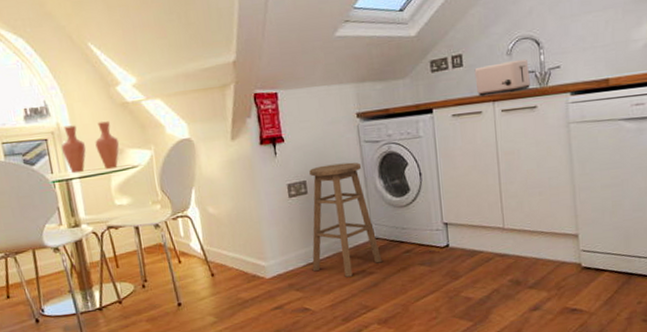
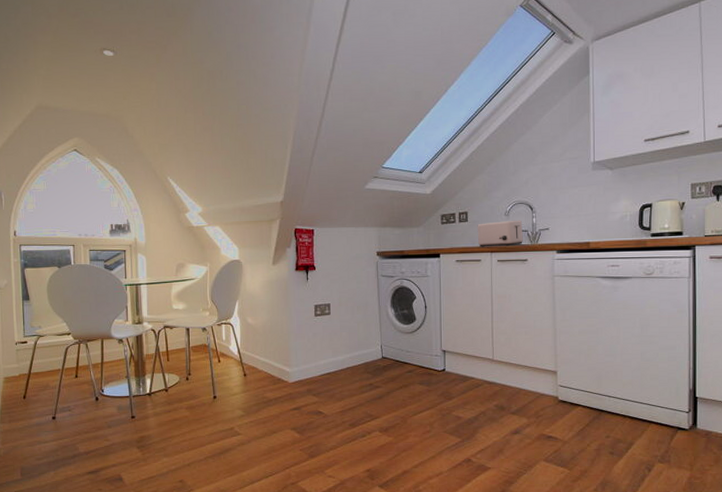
vase: present [60,121,120,174] -> none [135,240,183,280]
bar stool: present [309,162,383,277] -> none [328,292,388,388]

